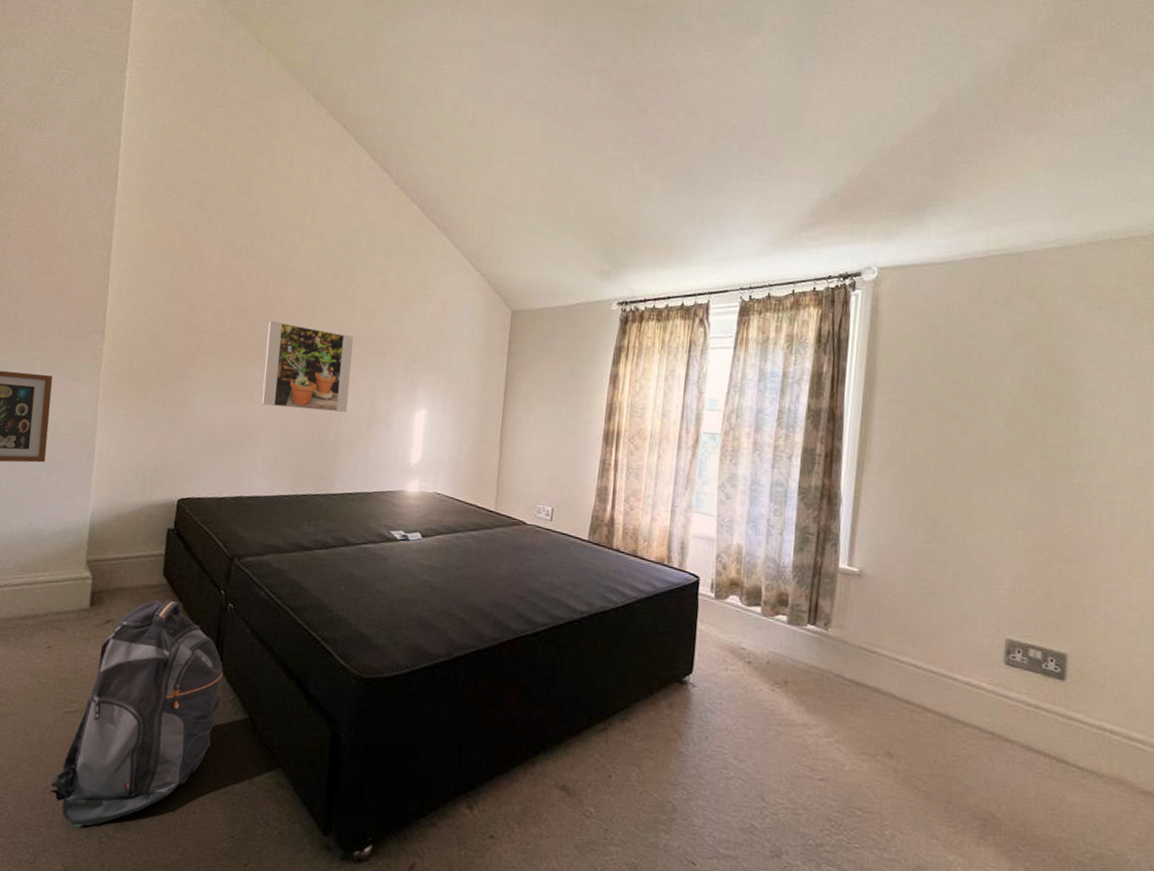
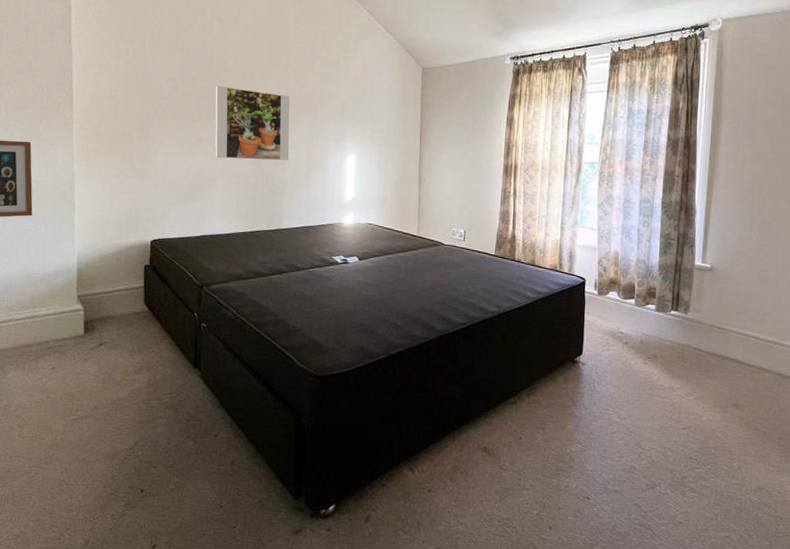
backpack: present [50,599,223,827] -> none [66,323,202,509]

